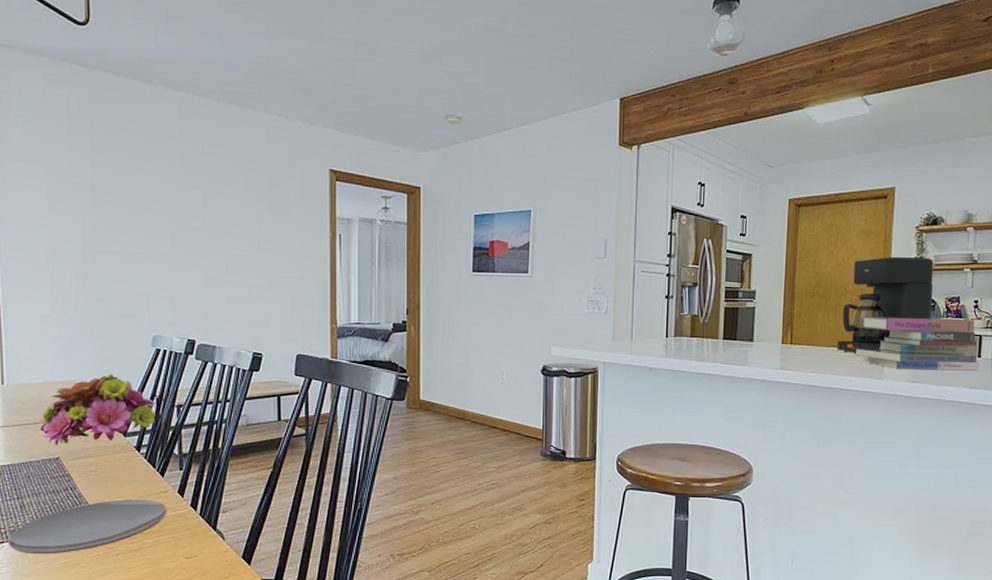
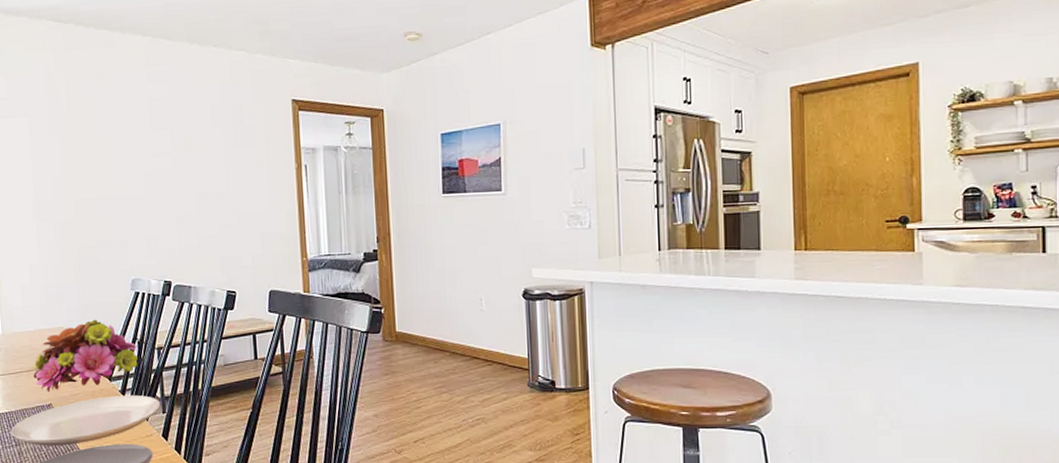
plate: none [13,451,178,500] -> present [11,394,161,446]
coffee maker: present [837,257,934,353] -> none [862,140,978,256]
books: present [855,316,979,371] -> none [886,208,1044,272]

